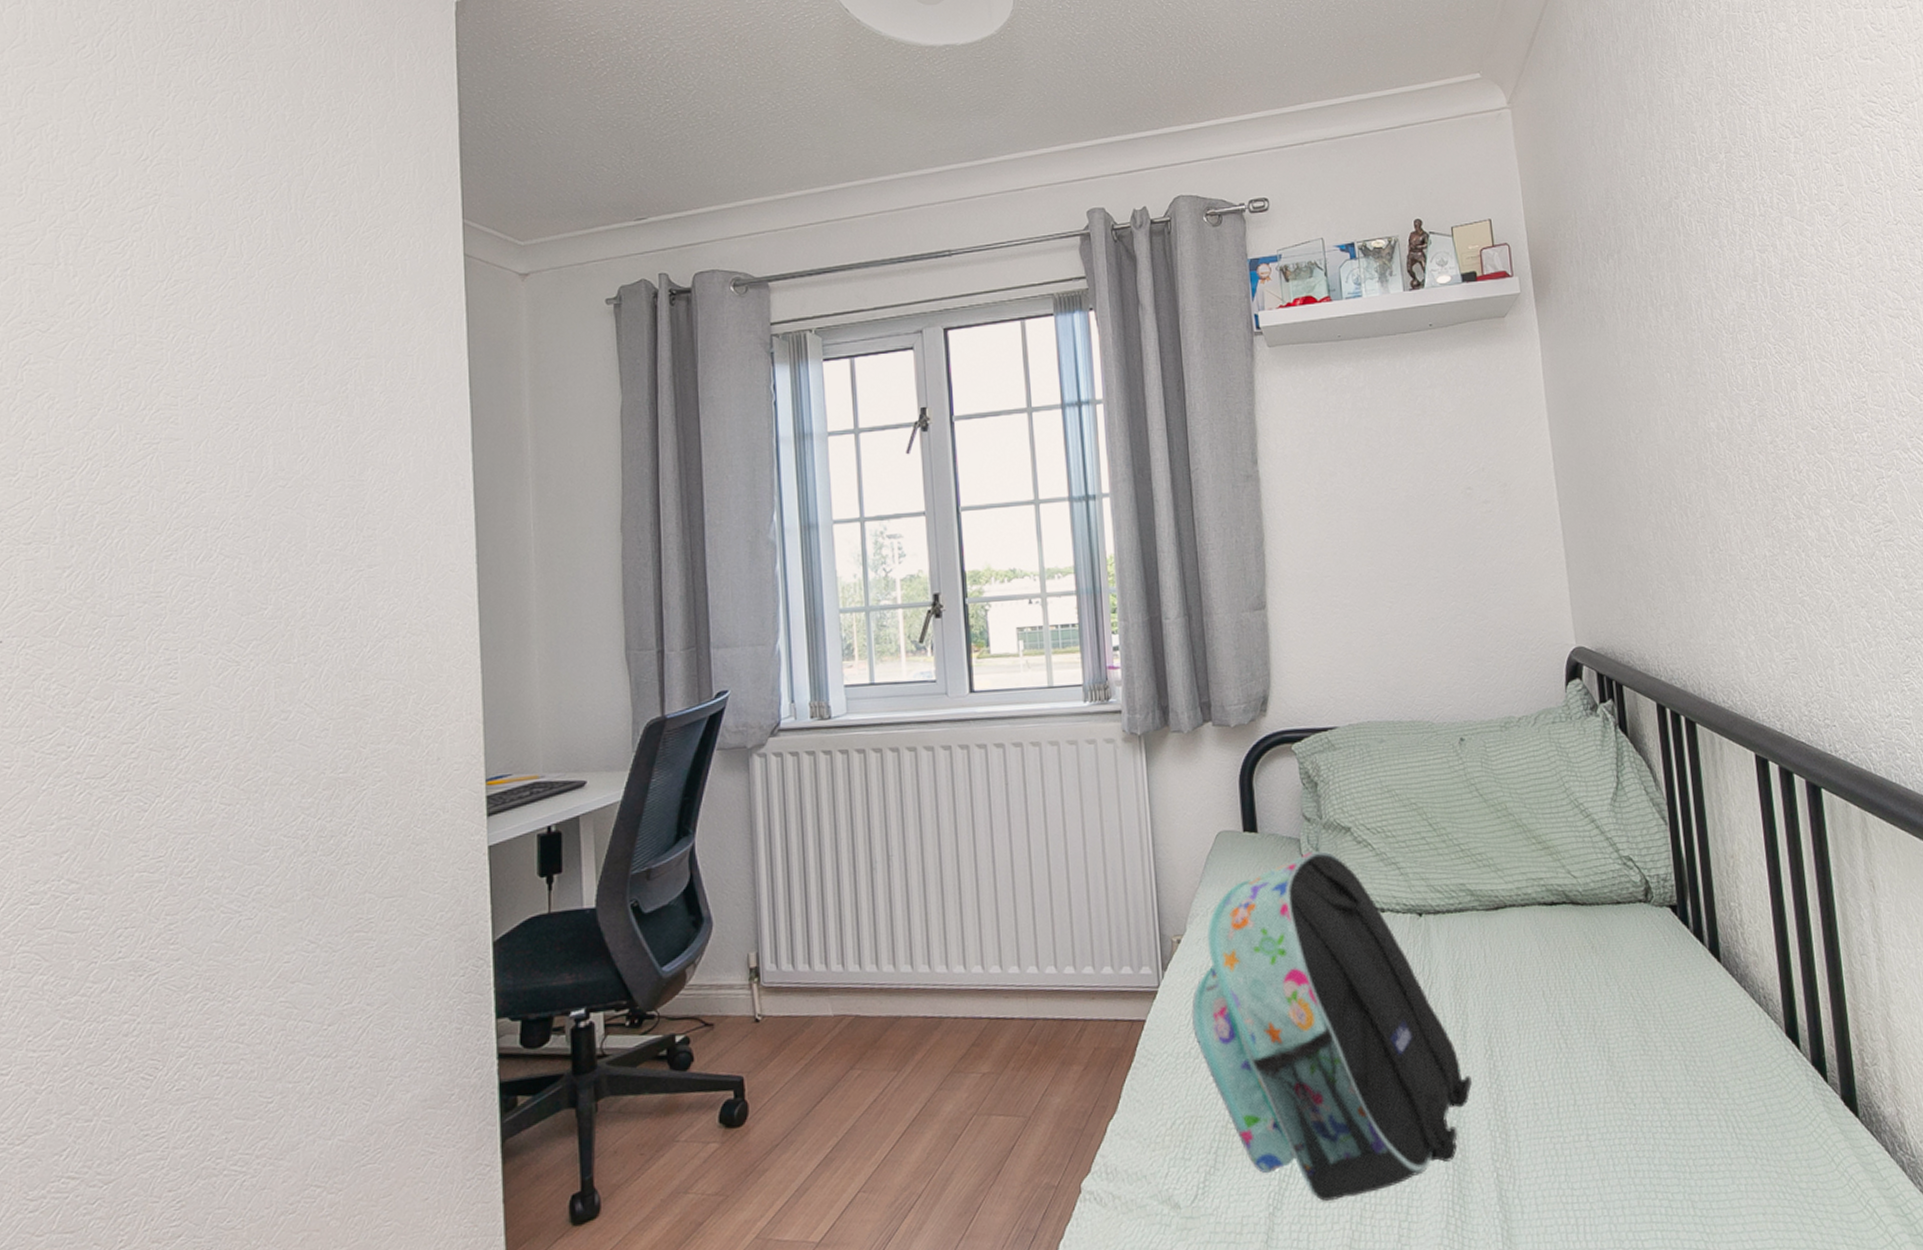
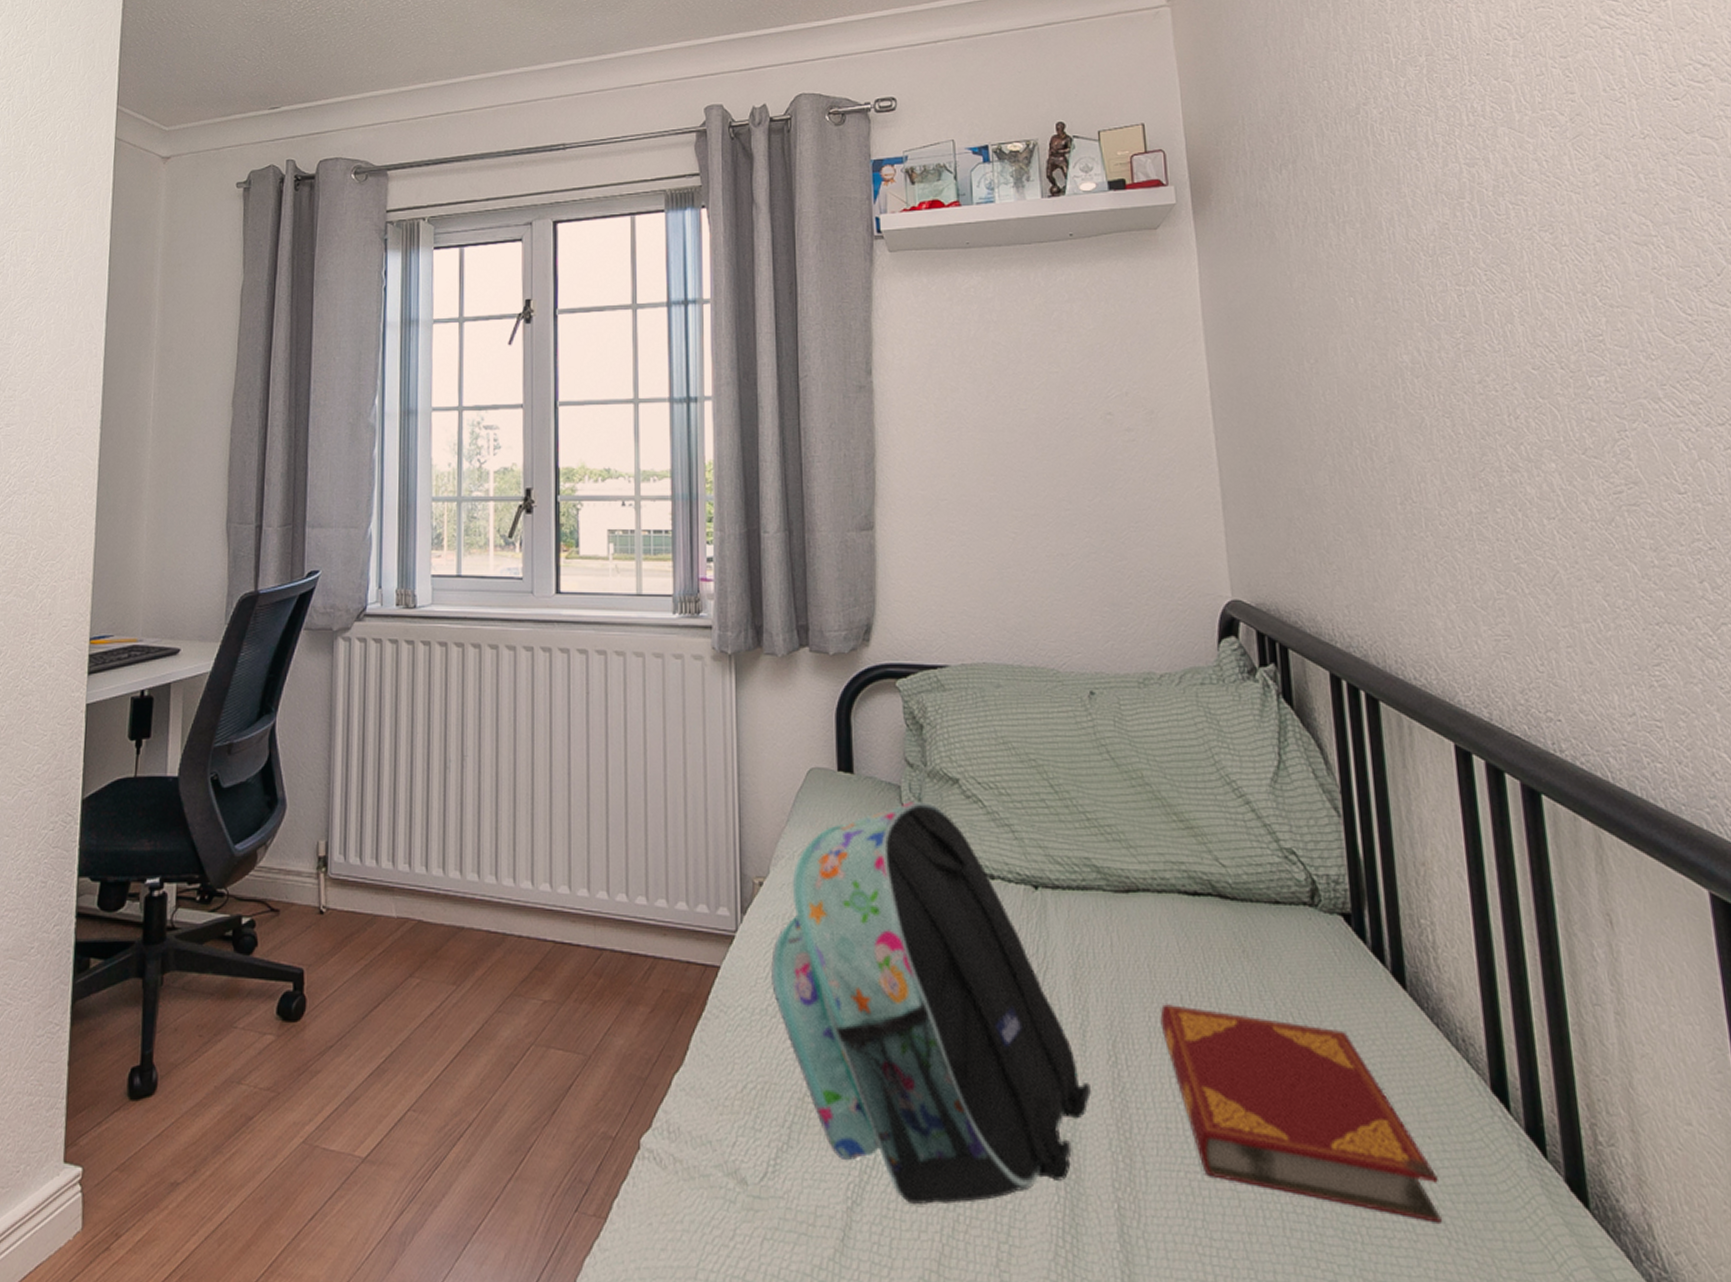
hardback book: none [1526,999,1750,1147] -> present [1160,1004,1442,1223]

